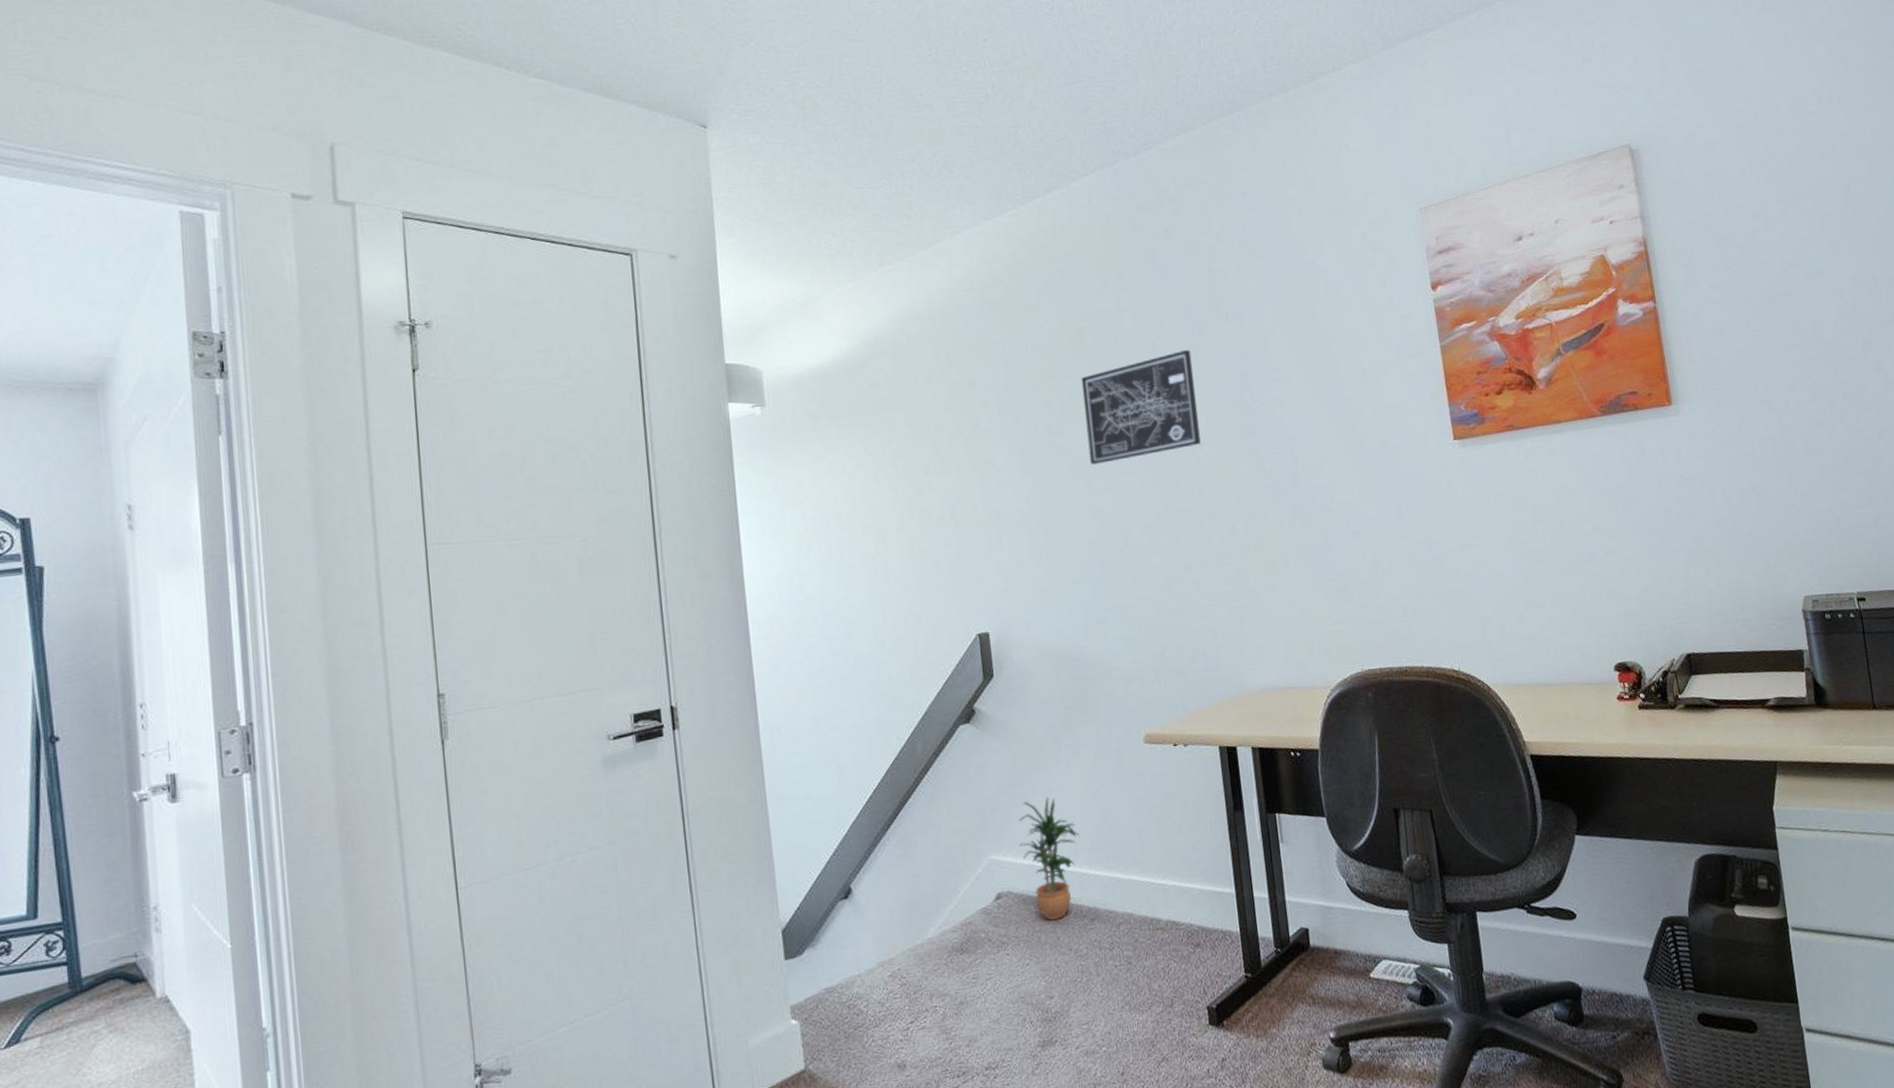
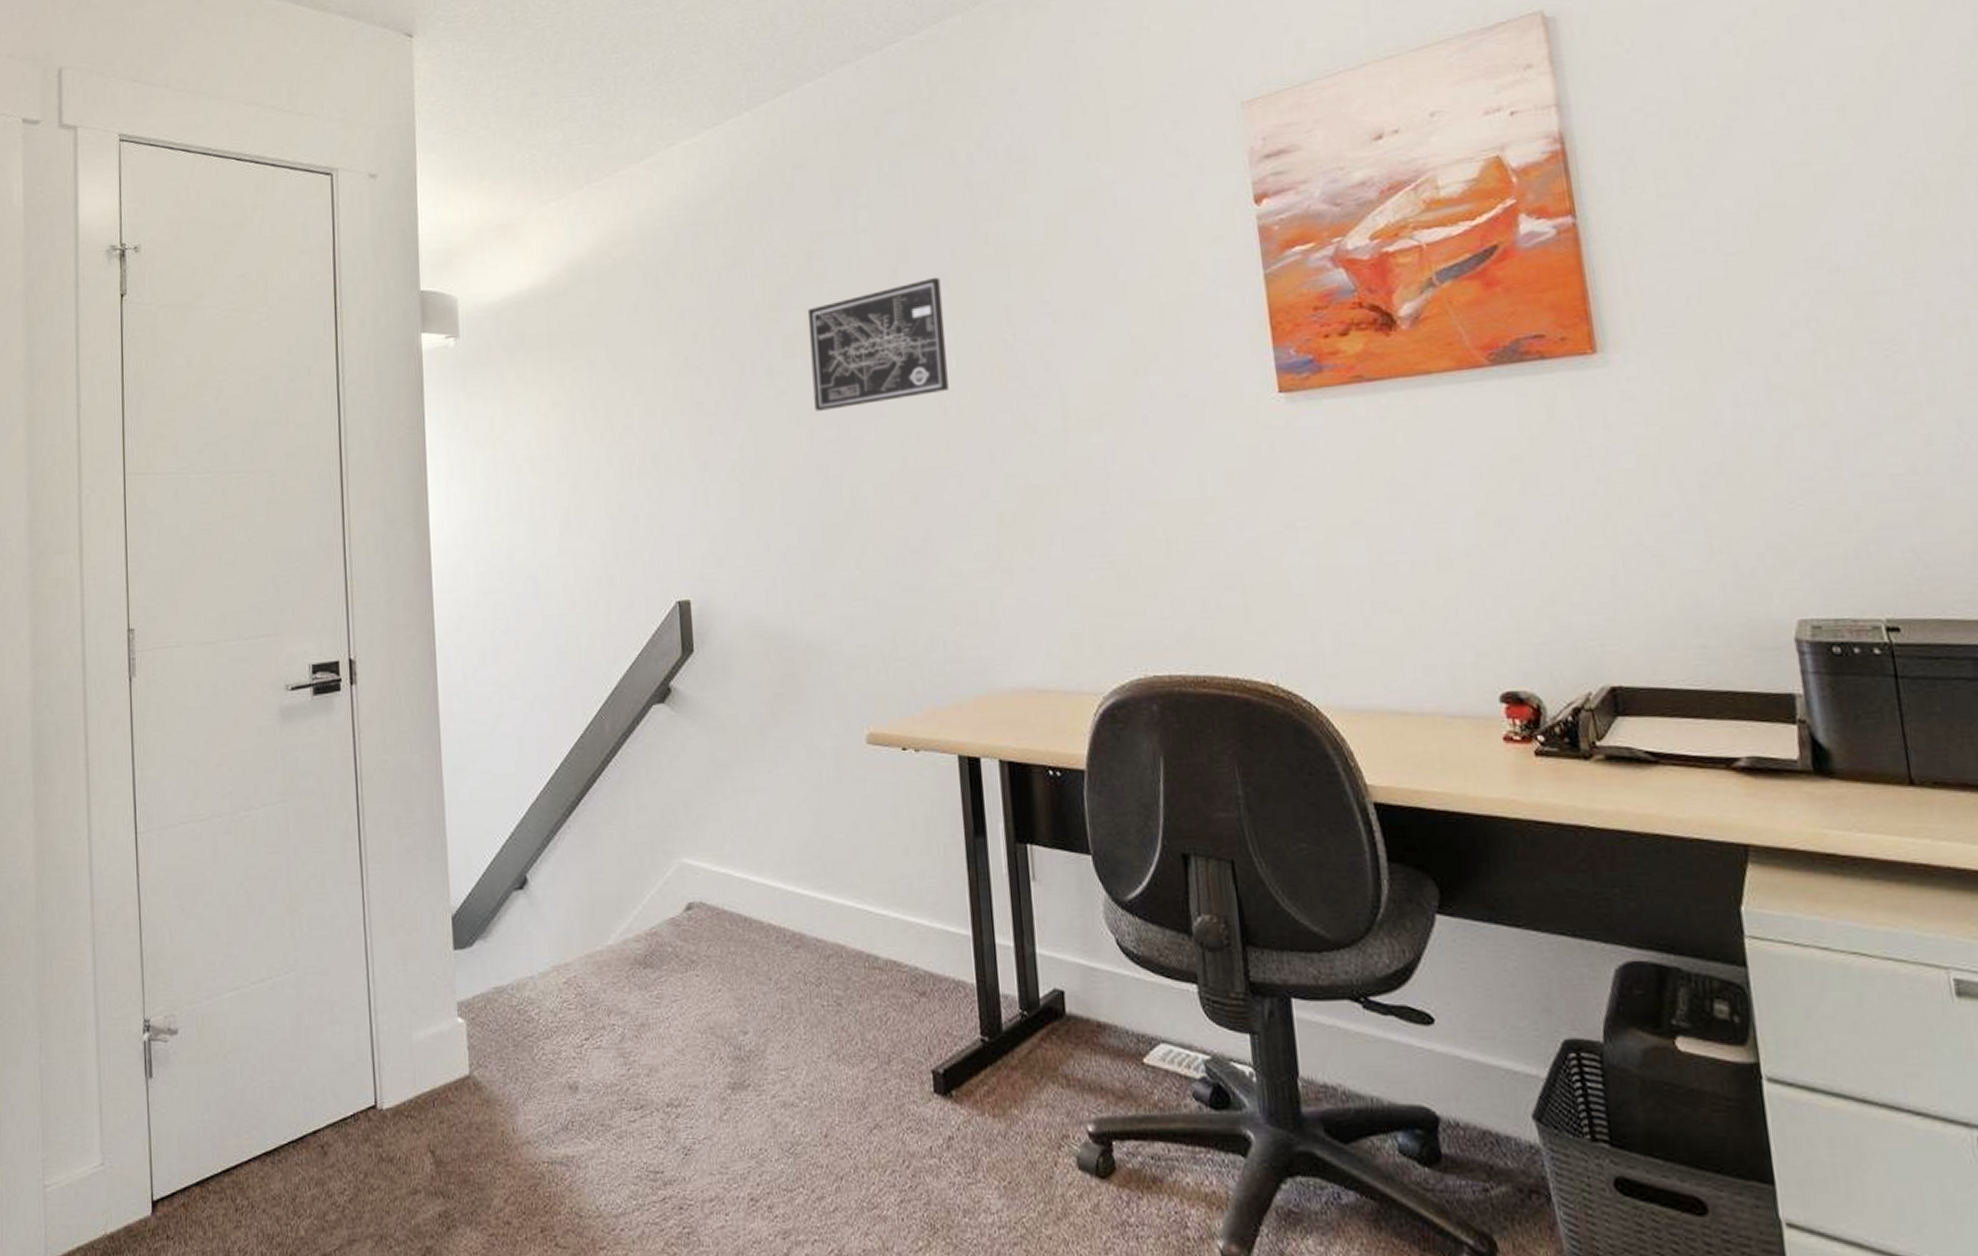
potted plant: present [1019,797,1080,921] -> none [715,797,786,943]

